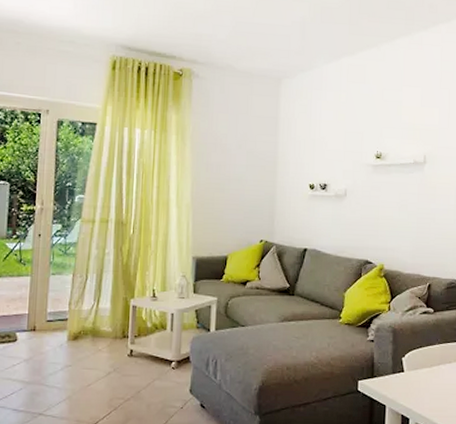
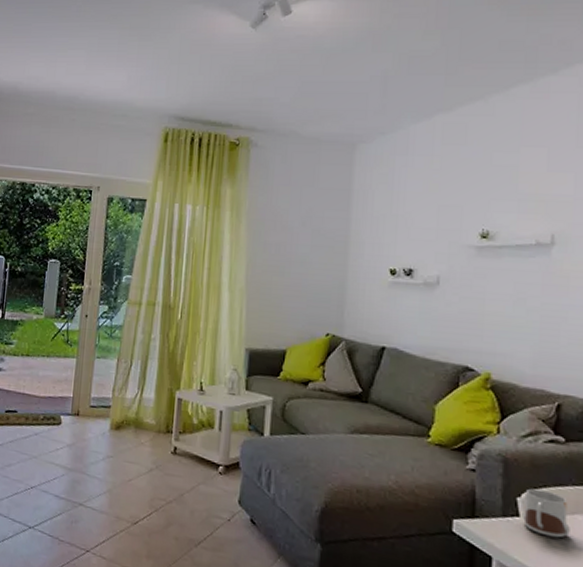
mug: none [407,350,437,384] -> present [523,488,570,538]

